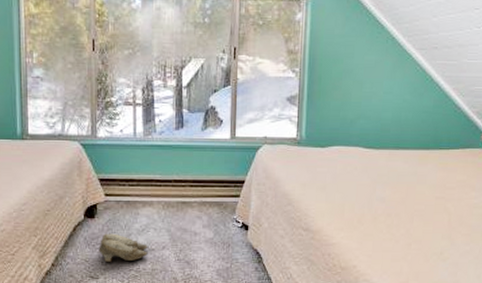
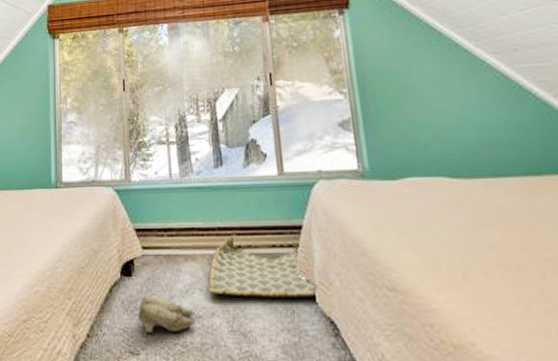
woven basket: none [162,186,250,235] -> present [209,234,319,297]

